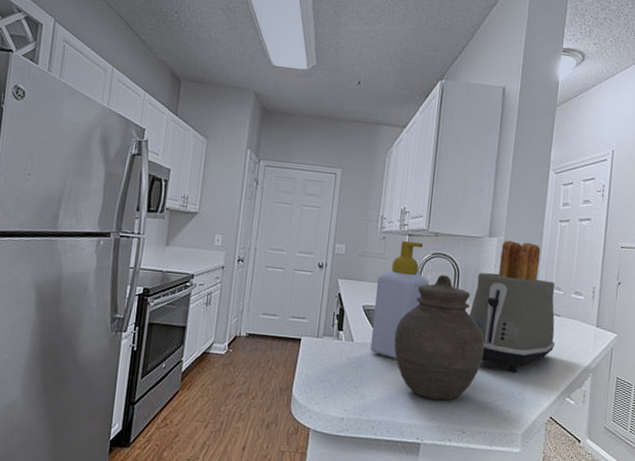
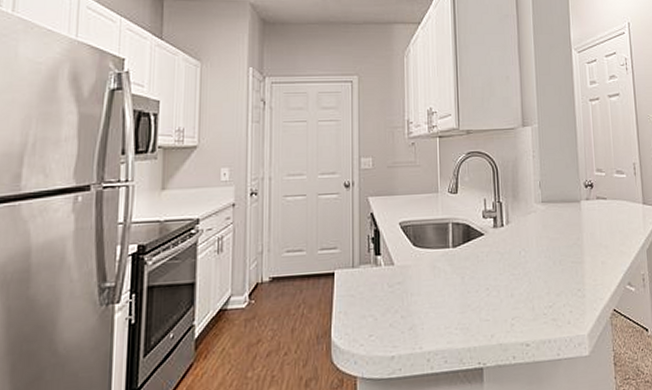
soap bottle: present [370,240,430,359] -> none [412,143,468,277]
jar: present [394,275,485,401] -> none [438,174,536,315]
toaster: present [468,240,556,373] -> none [514,127,606,269]

